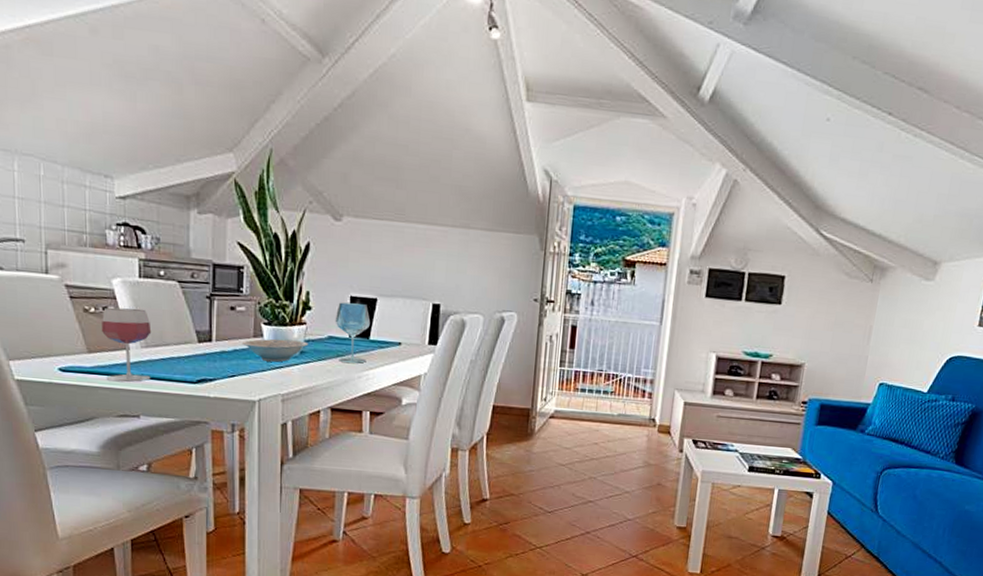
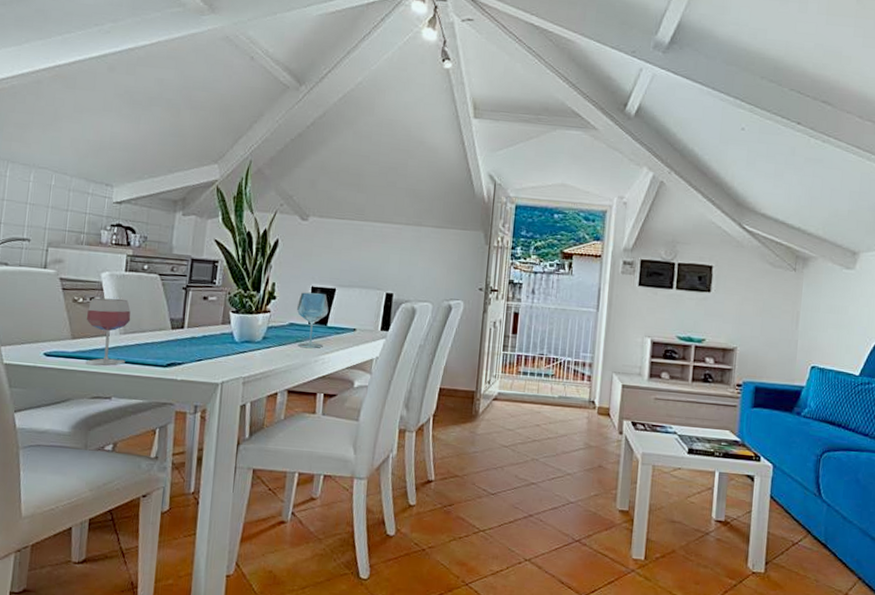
bowl: present [241,338,309,362] -> none [210,325,271,347]

